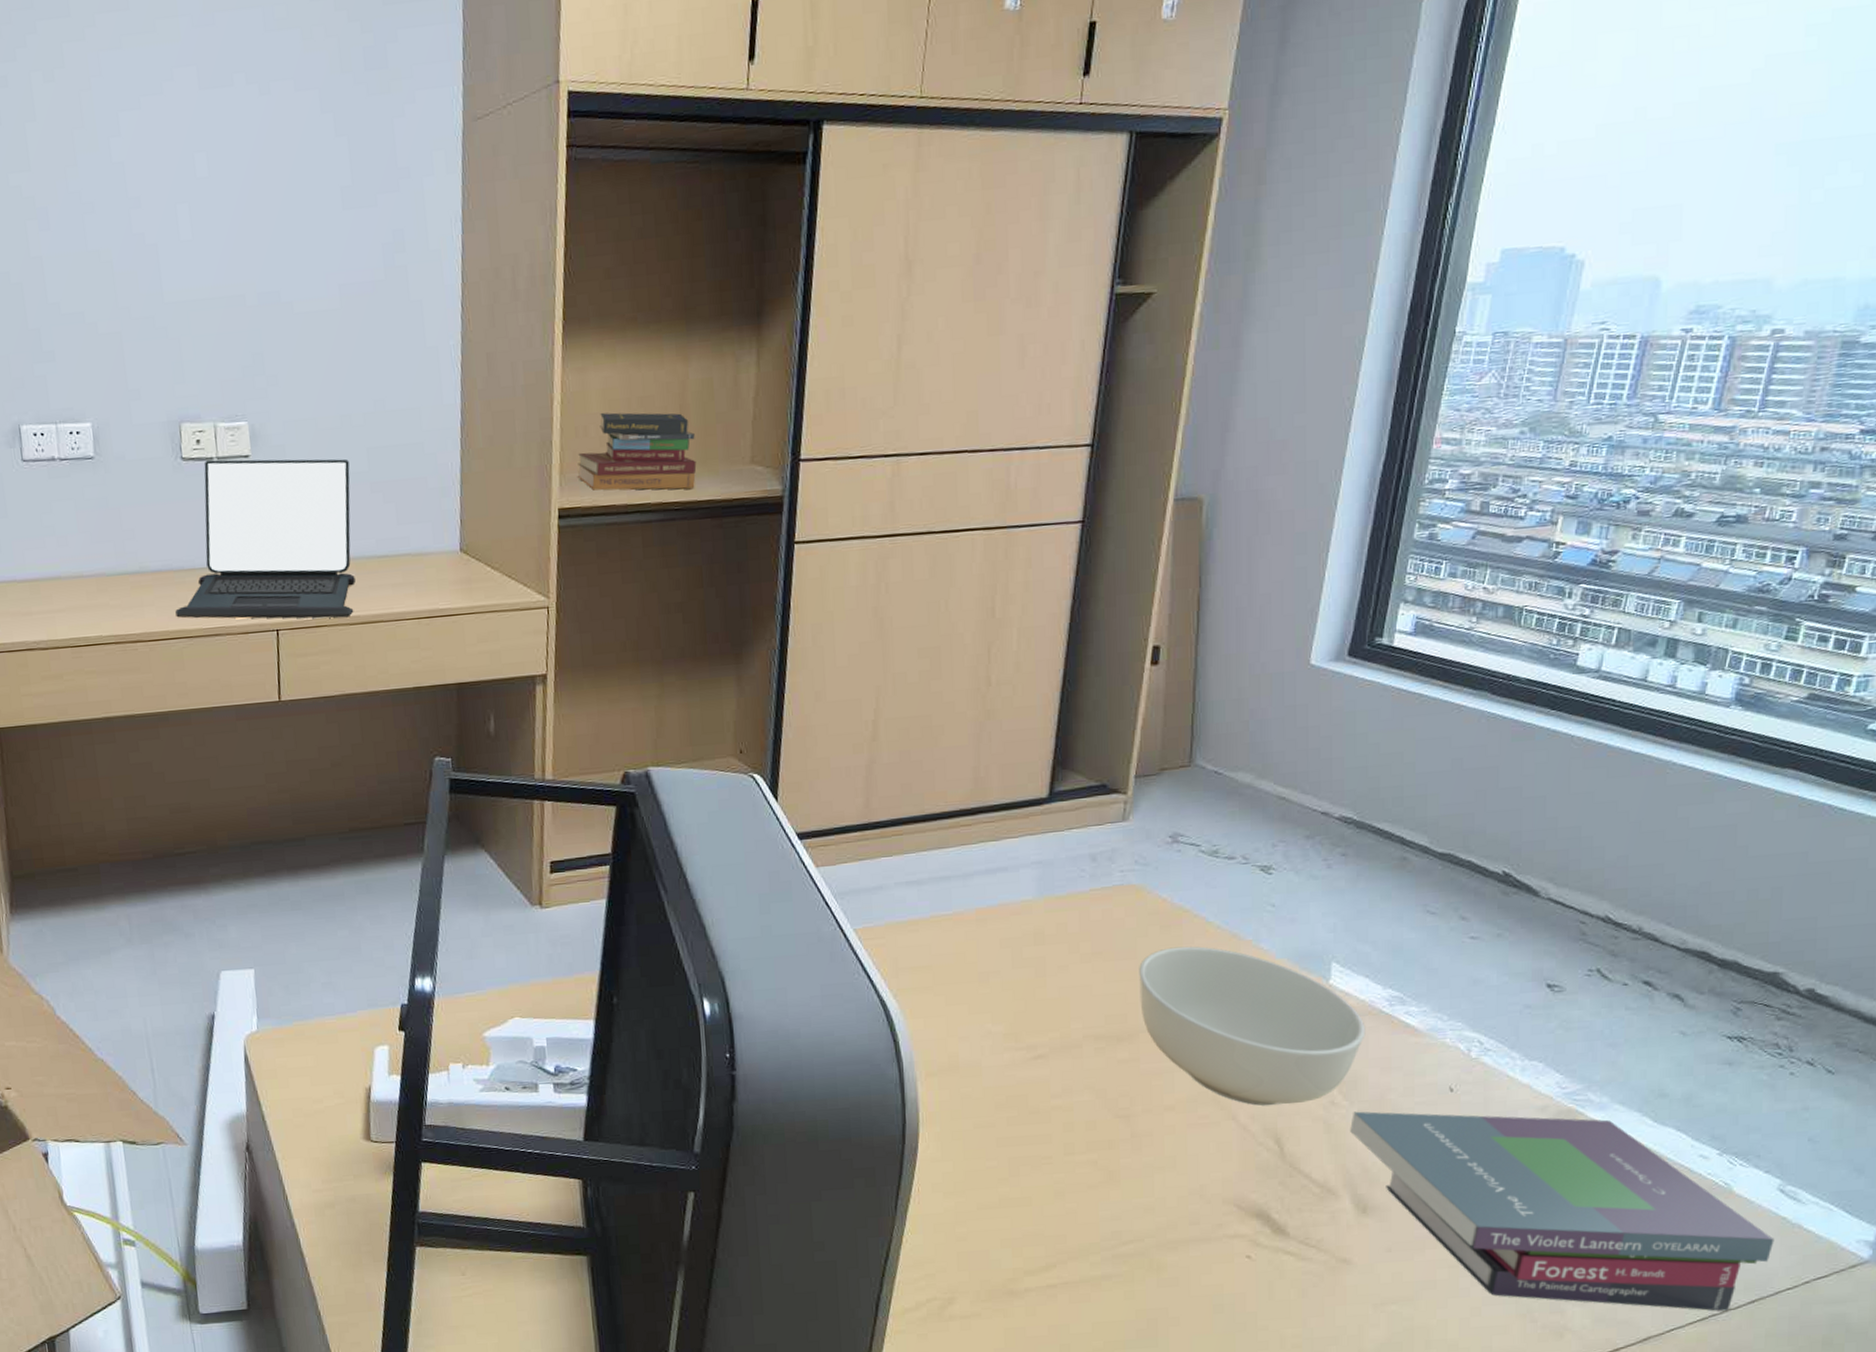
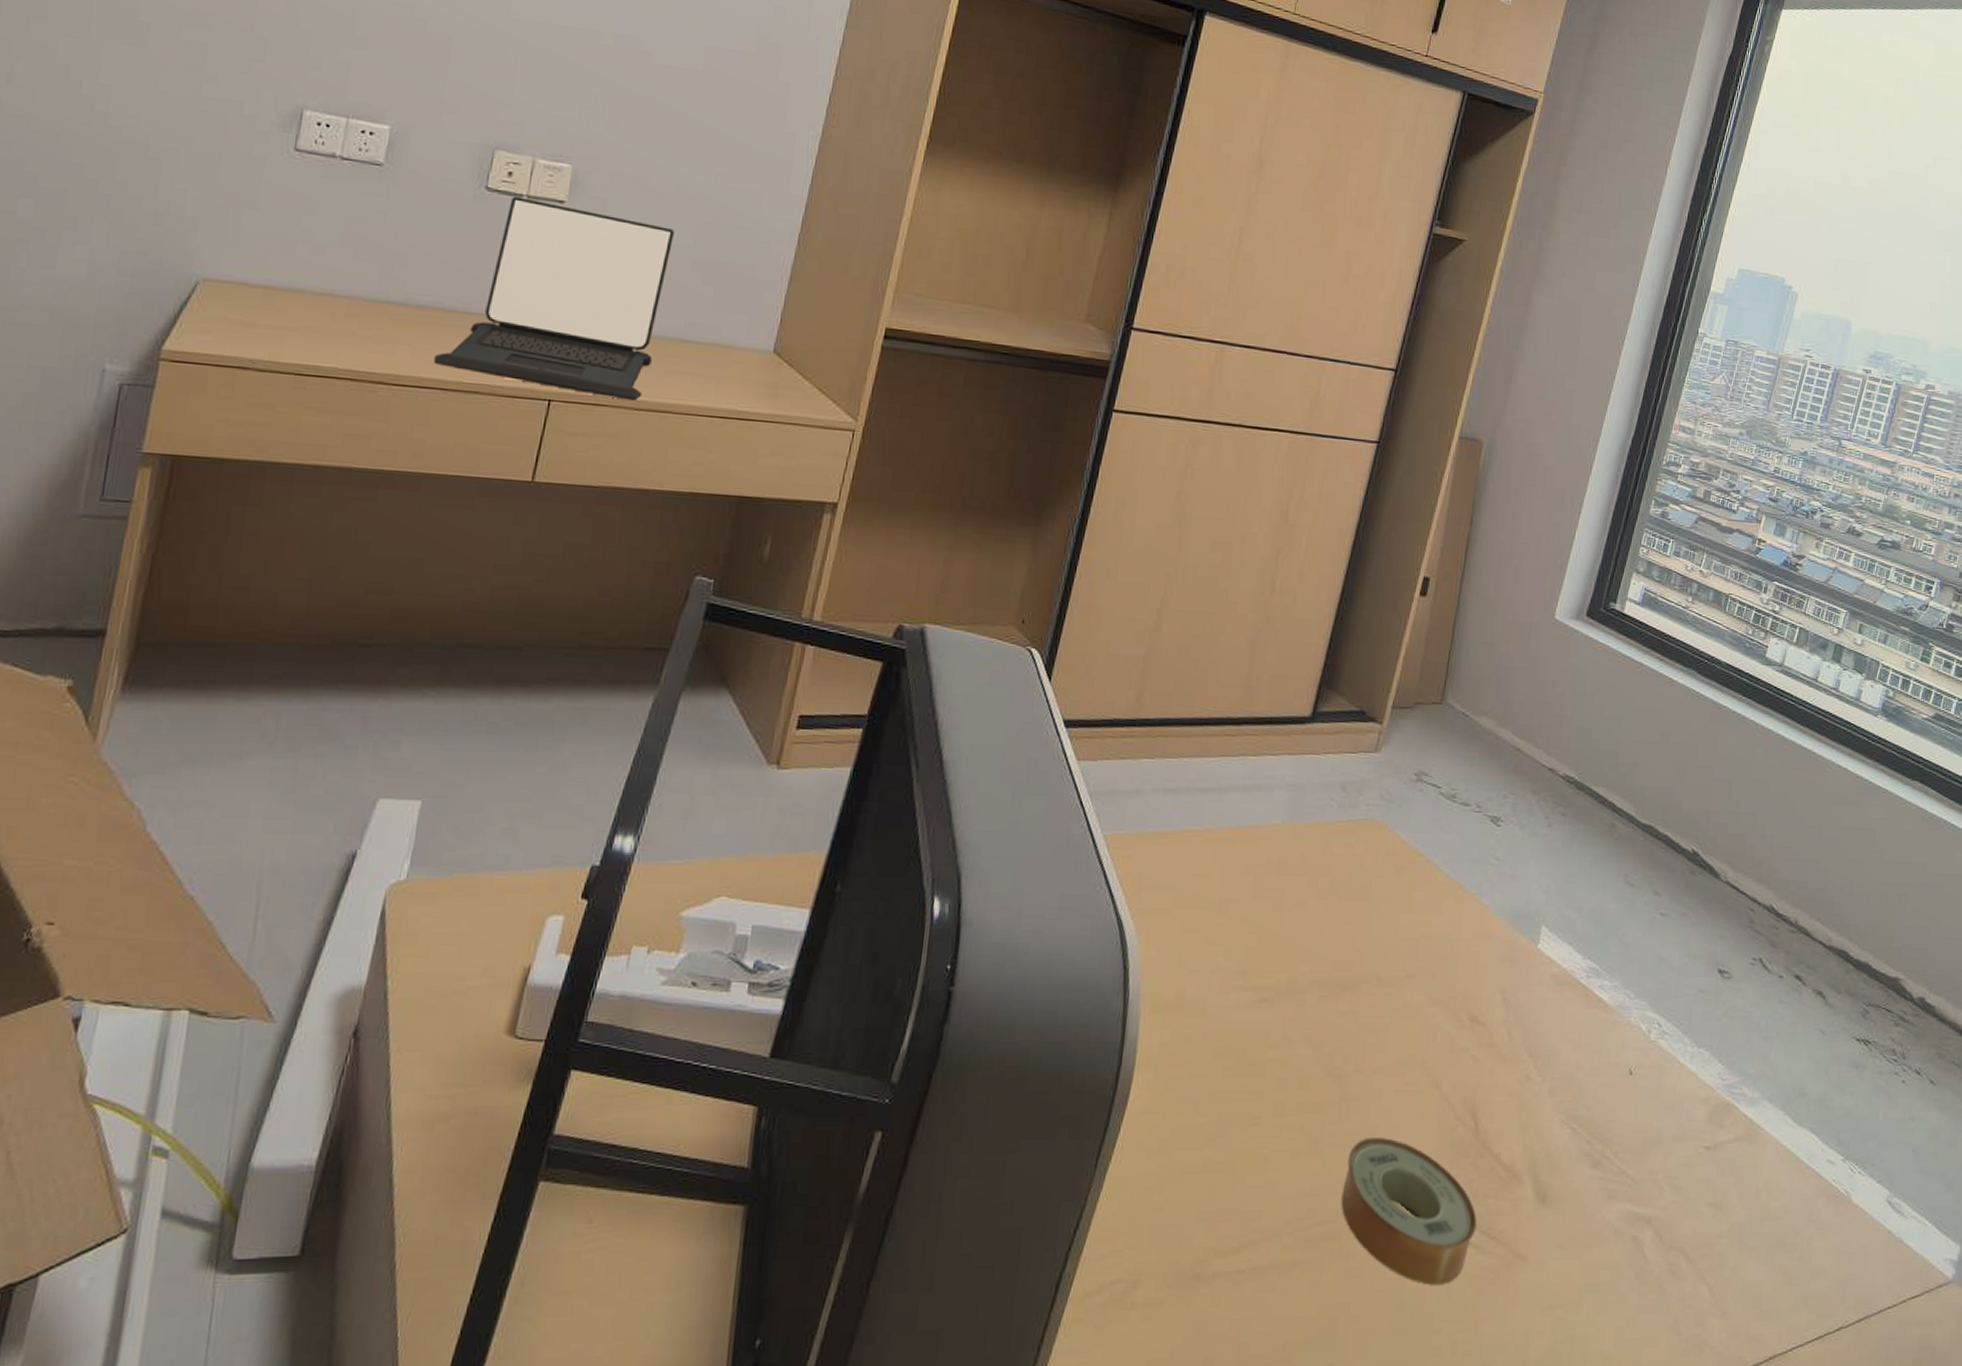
books: present [577,412,697,490] -> none [911,240,1036,336]
bowl: present [1139,946,1366,1106] -> none [1366,892,1564,1076]
adhesive tape: none [1145,1166,1293,1289] -> present [1341,1138,1477,1285]
books: present [1350,1111,1775,1311] -> none [1540,1089,1881,1329]

